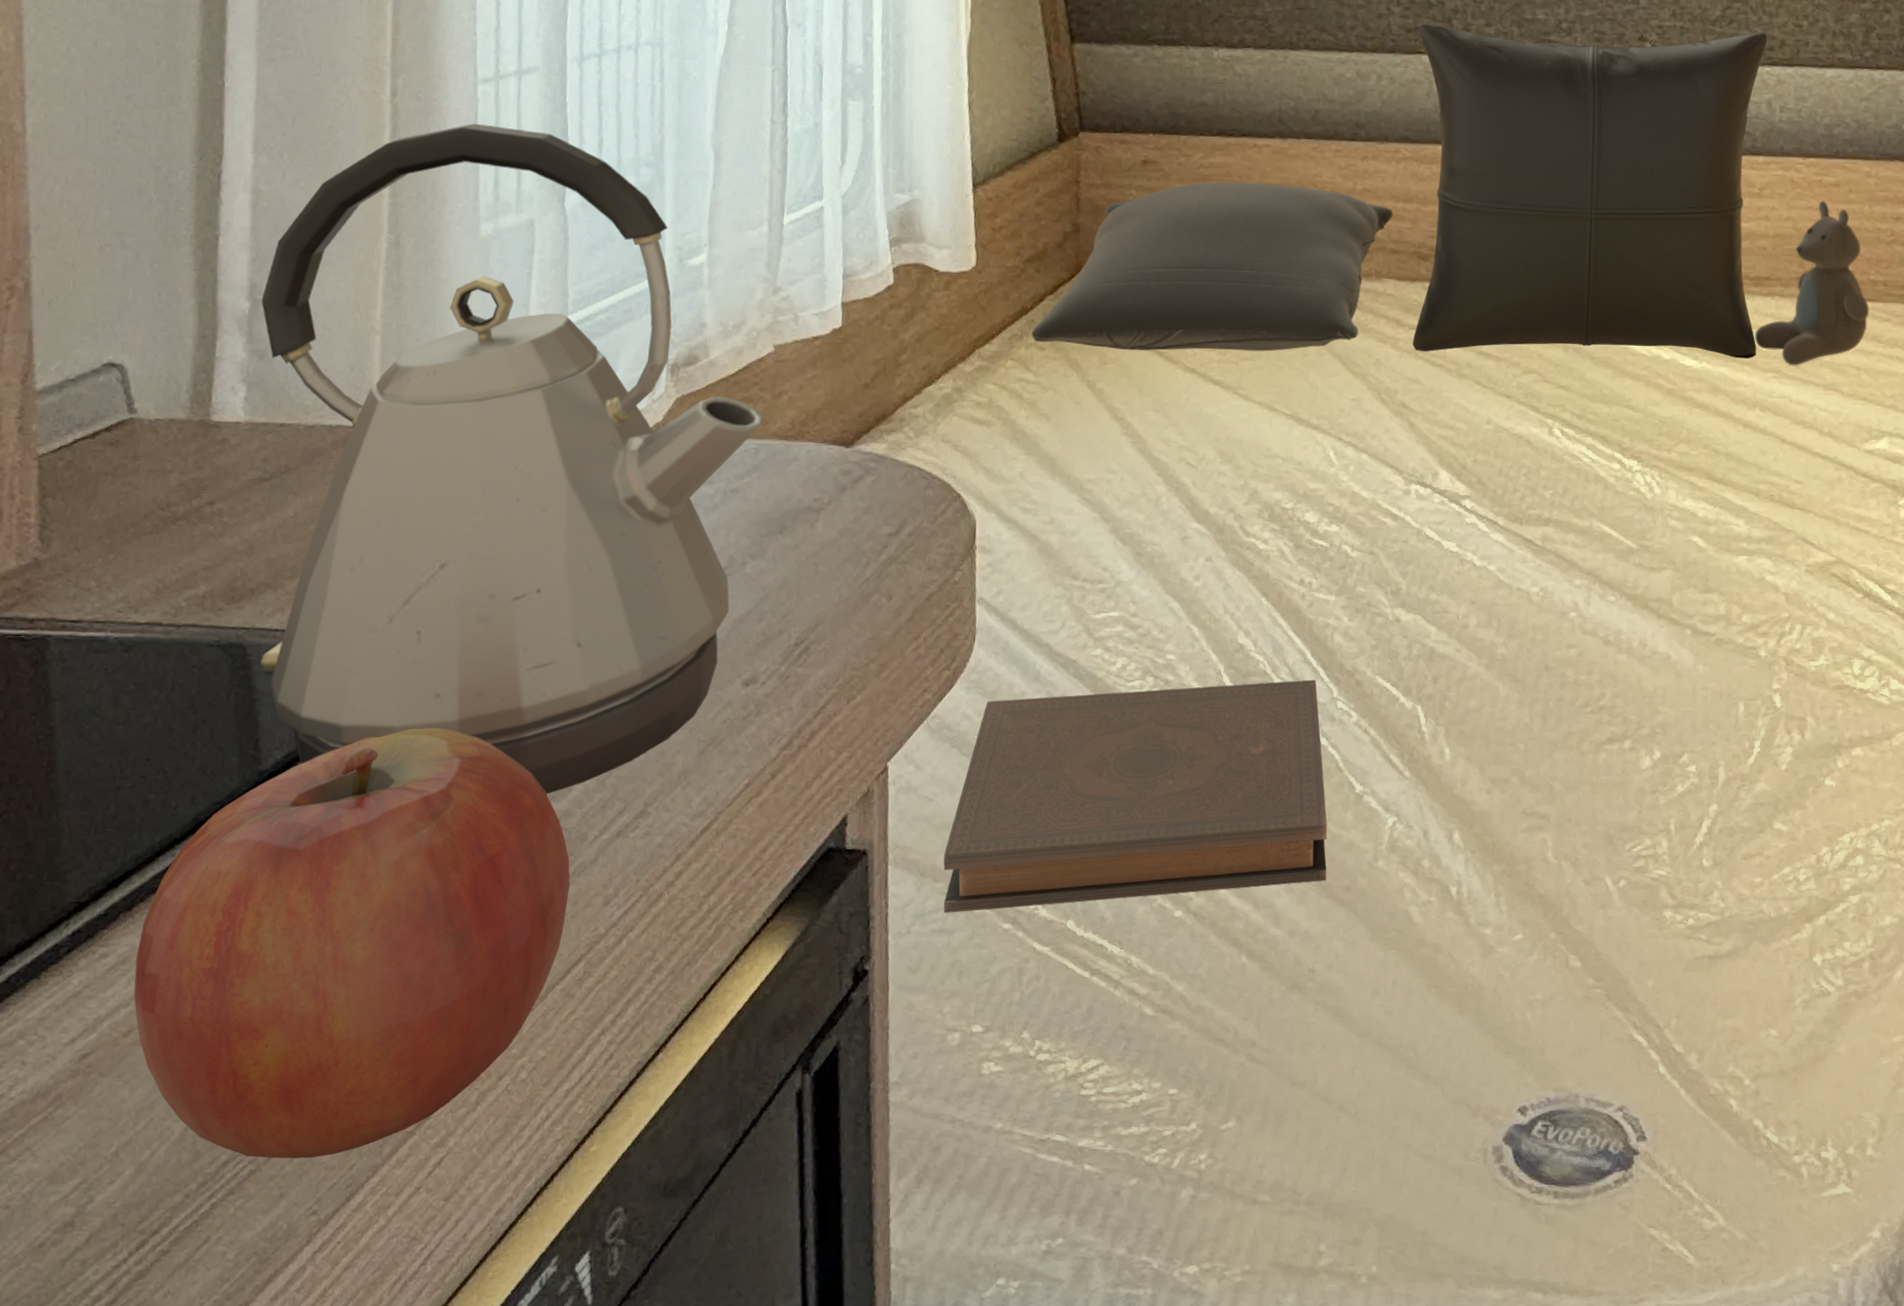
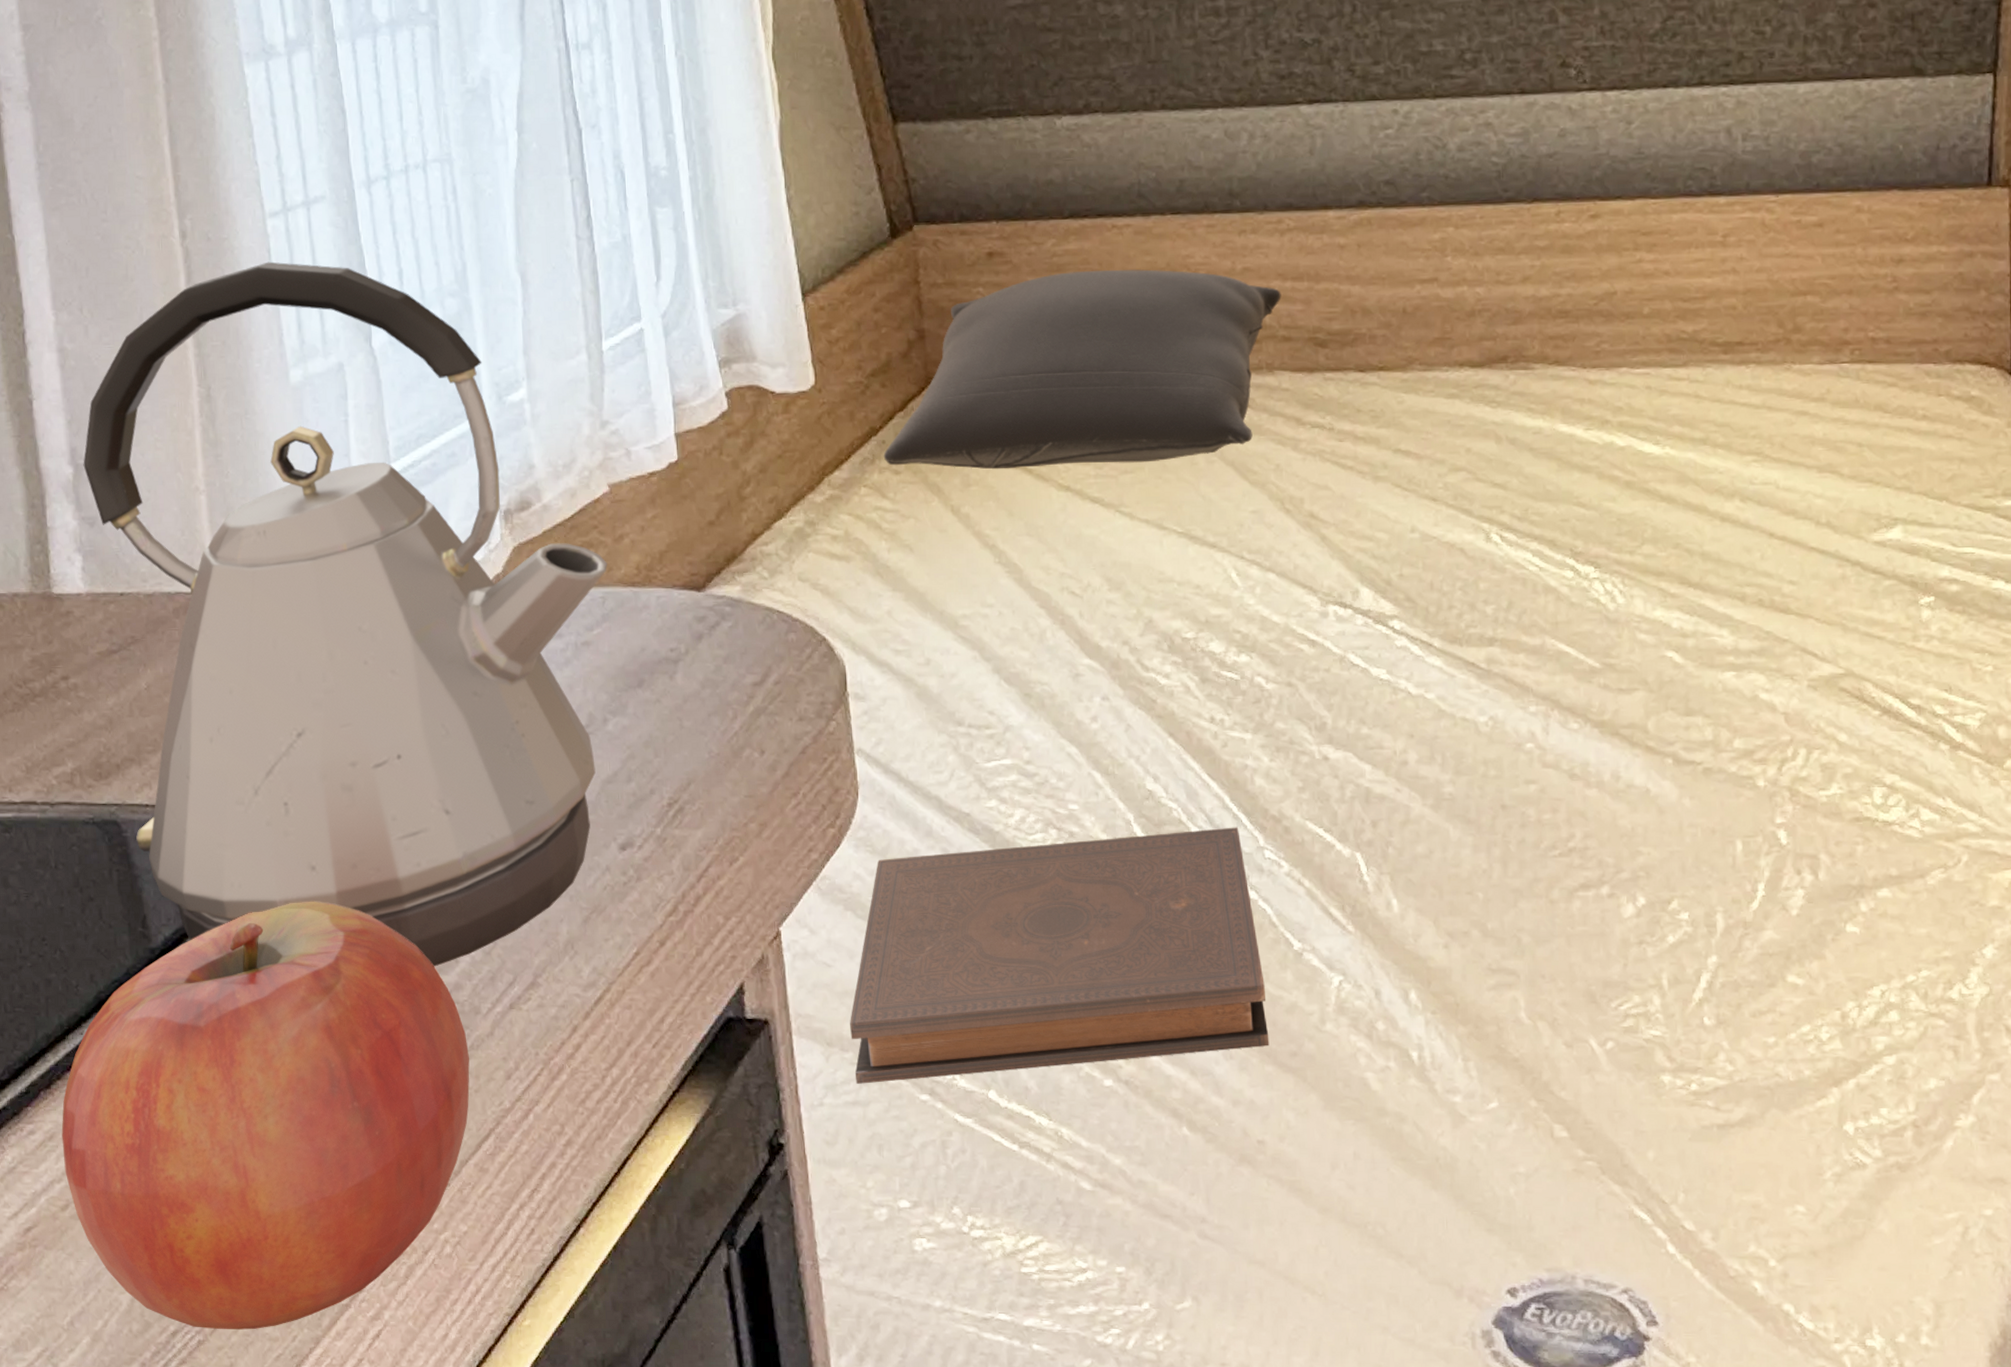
pillow: present [1413,24,1768,359] -> none [1294,44,1732,452]
stuffed animal: present [1754,201,1870,366] -> none [1727,245,1870,446]

